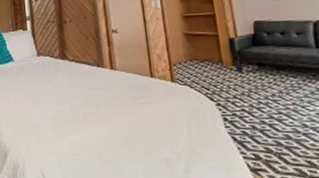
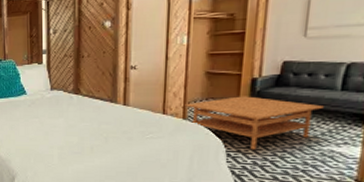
coffee table: none [171,56,305,113] -> present [185,96,324,150]

